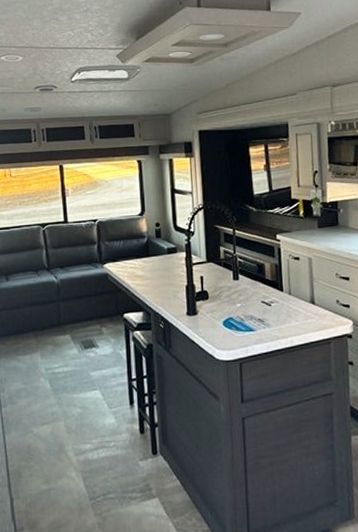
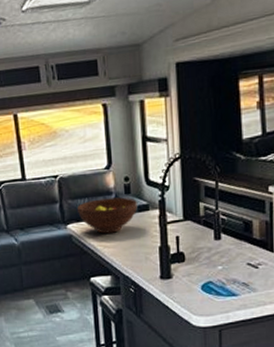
fruit bowl: none [114,240,167,273] -> present [77,197,137,234]

